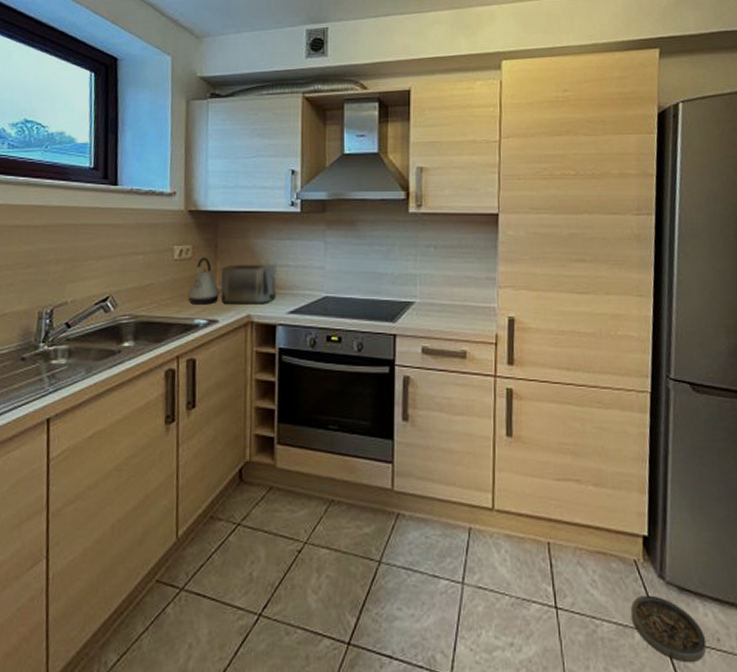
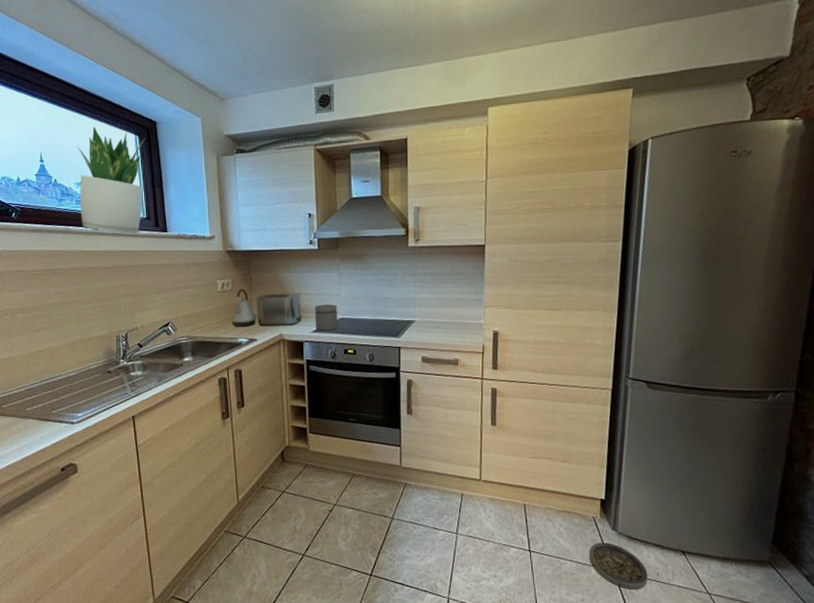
planter: none [11,60,103,186] -> present [76,127,146,234]
jar: none [292,279,321,312] -> present [315,304,338,331]

